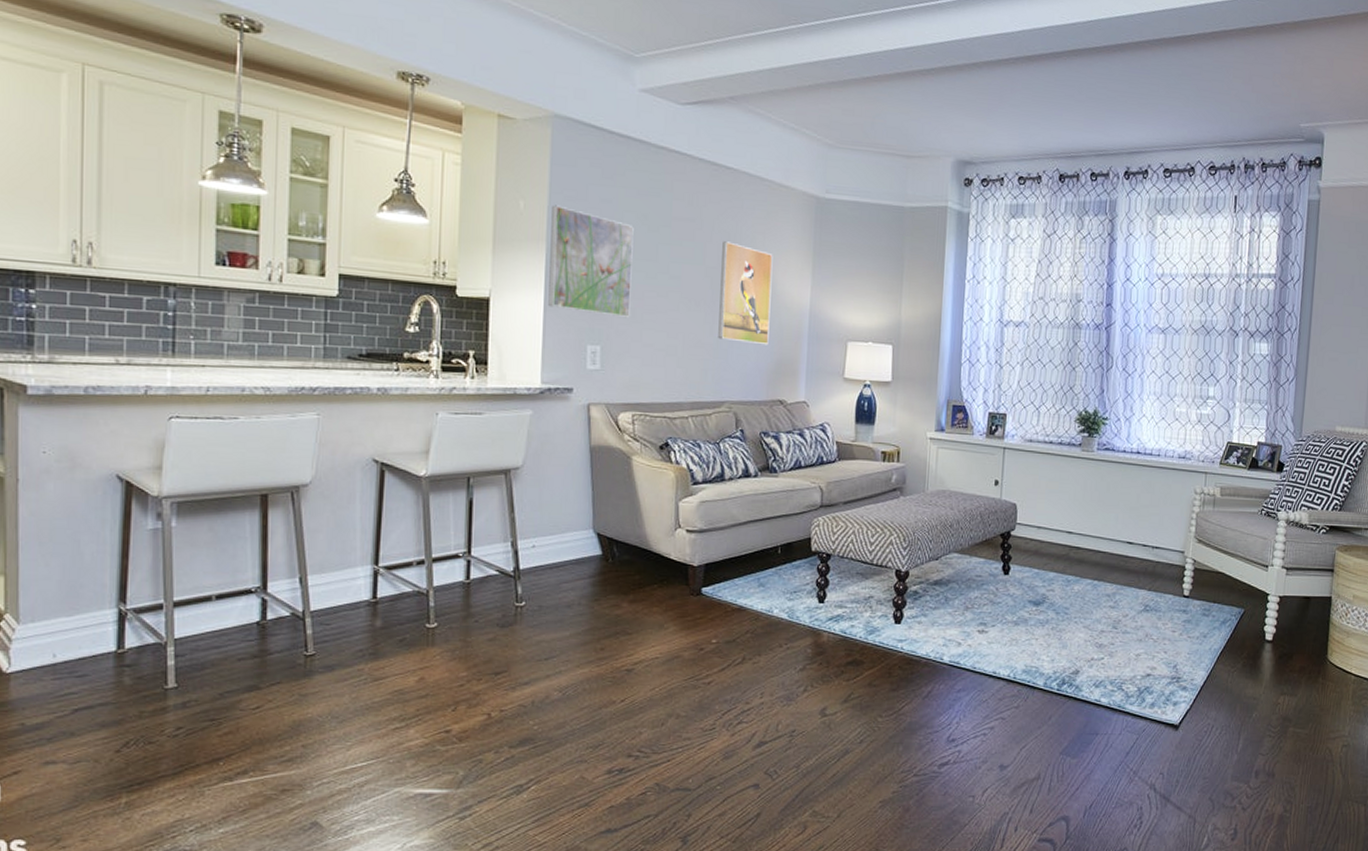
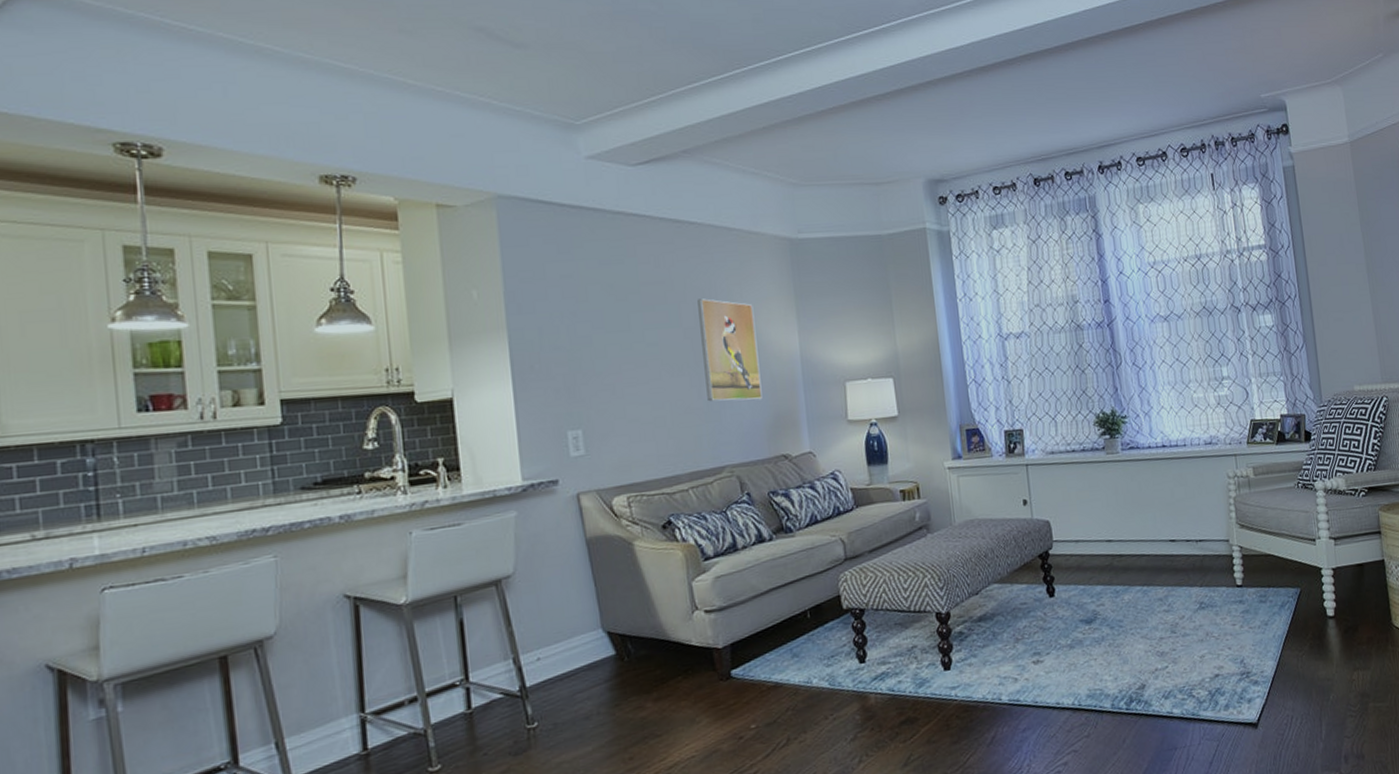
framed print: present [548,205,634,319] -> none [508,289,609,398]

